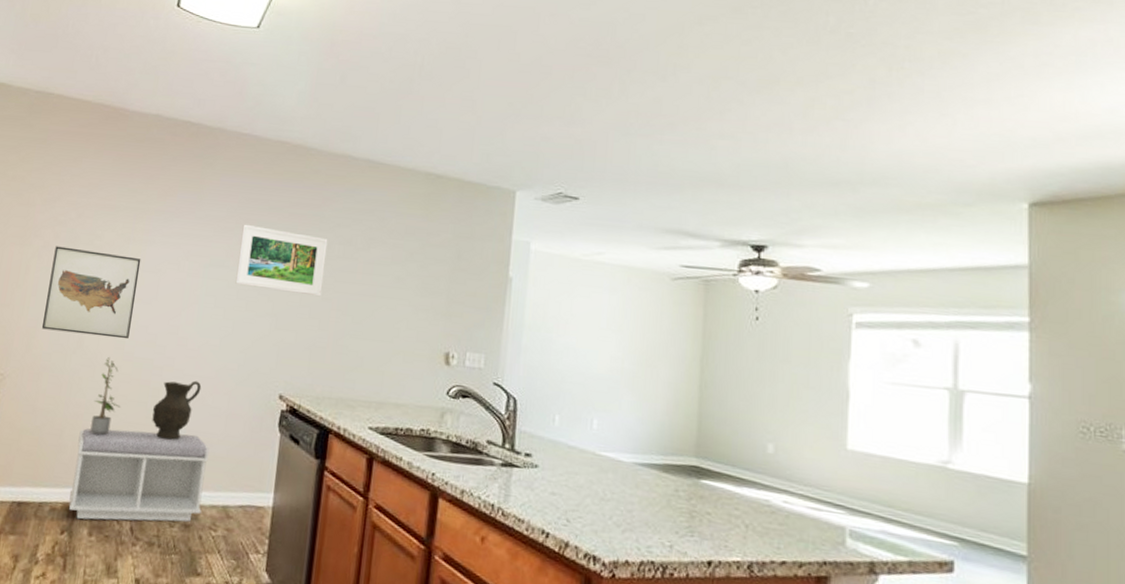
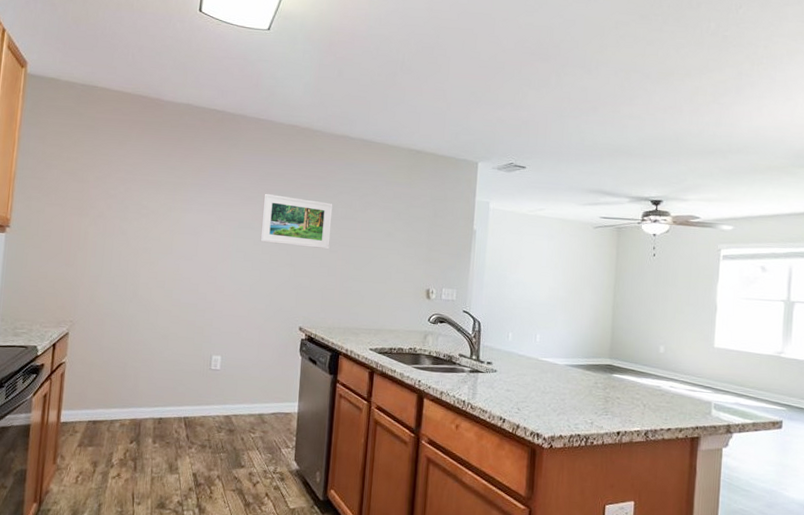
wall art: present [41,246,141,339] -> none [102,215,182,289]
bench: present [69,428,210,522] -> none [135,360,246,431]
potted plant: present [90,356,121,435] -> none [149,303,173,366]
decorative vase: present [152,380,202,440] -> none [198,319,237,366]

